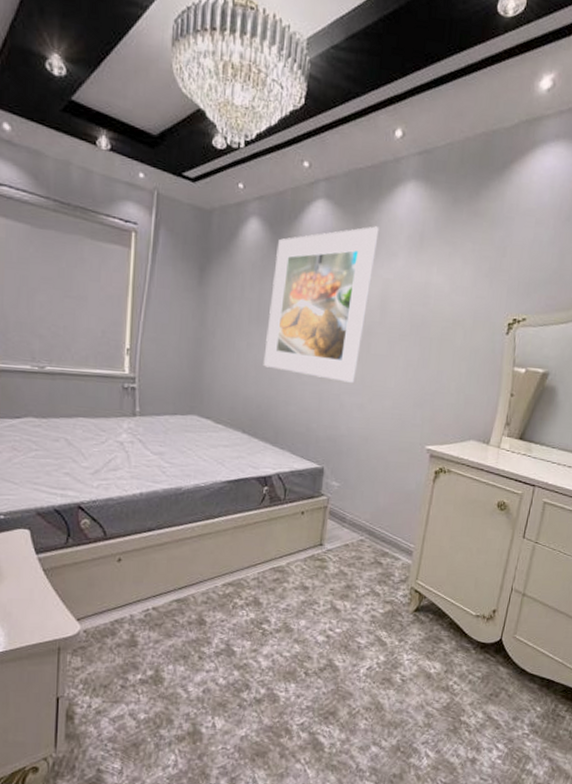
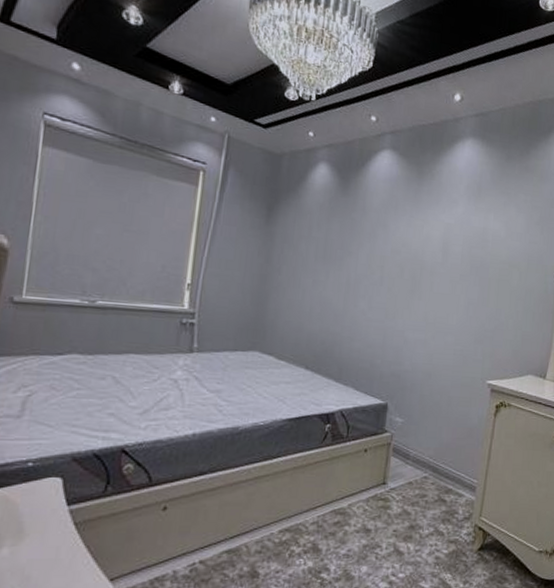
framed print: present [263,226,379,384] -> none [328,176,441,321]

